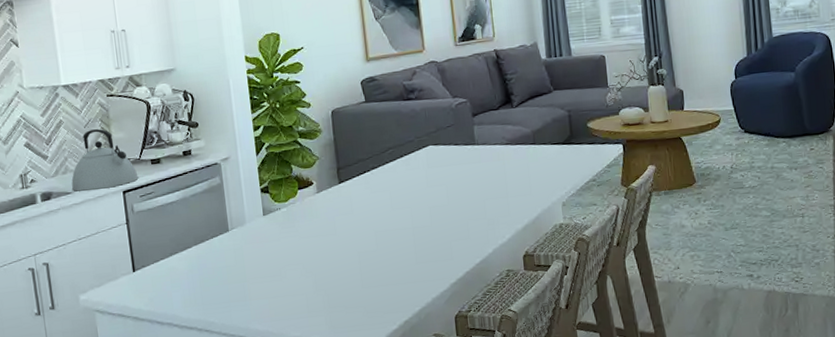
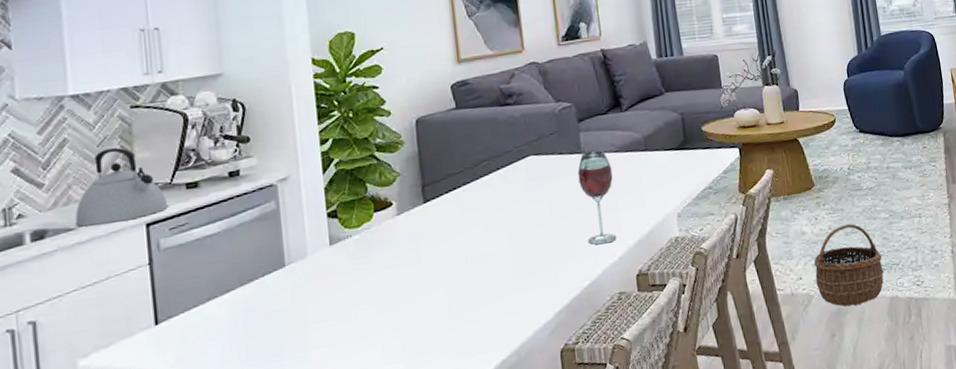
wineglass: none [471,143,506,227] -> present [577,151,617,245]
wicker basket: none [692,219,762,297] -> present [814,223,884,307]

